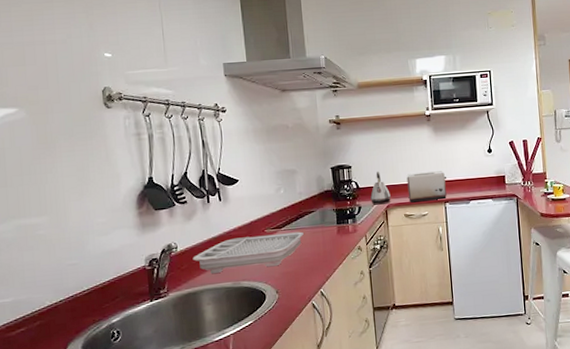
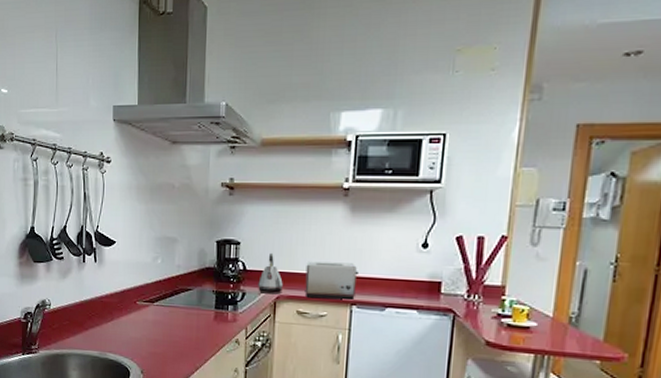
dish rack: present [193,231,304,273] -> none [64,305,177,344]

